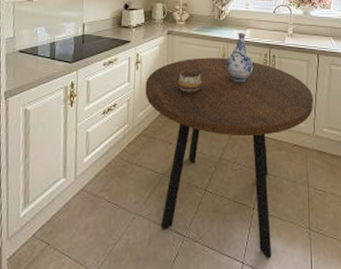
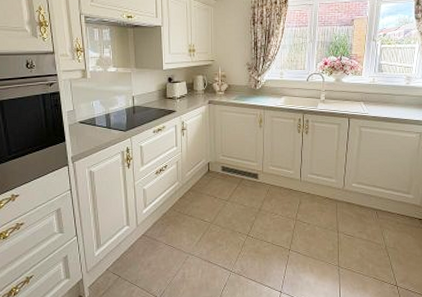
dining table: present [145,57,314,259] -> none [191,123,344,289]
decorative bowl: present [177,70,202,95] -> none [219,135,242,156]
vase: present [226,32,254,82] -> none [263,100,288,144]

